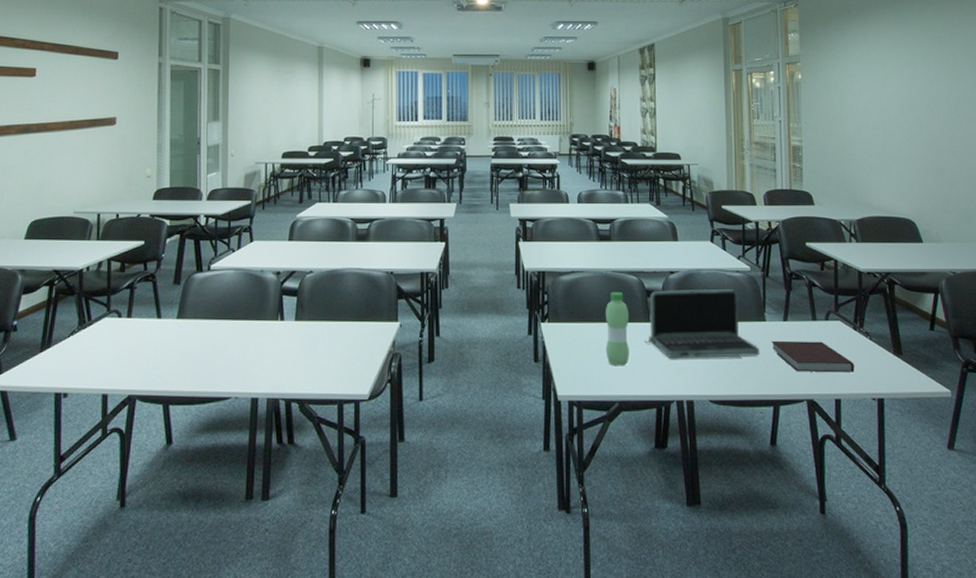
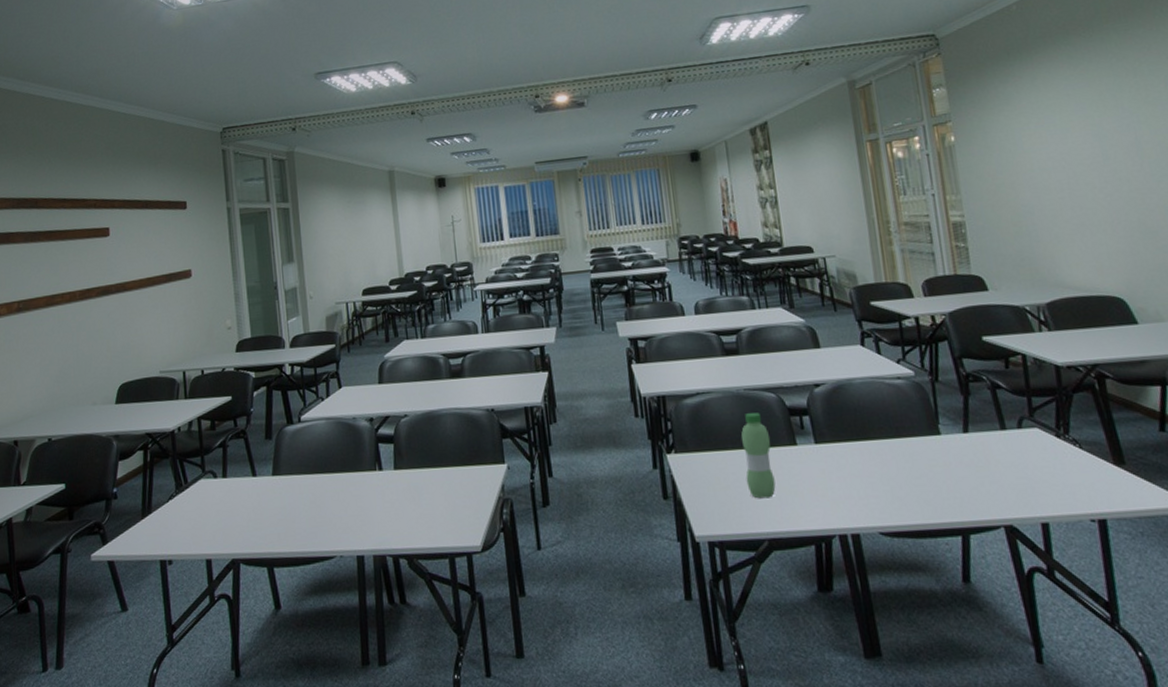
laptop: present [645,288,760,359] -> none [793,399,938,486]
notebook: present [771,340,855,373] -> none [950,454,1063,493]

